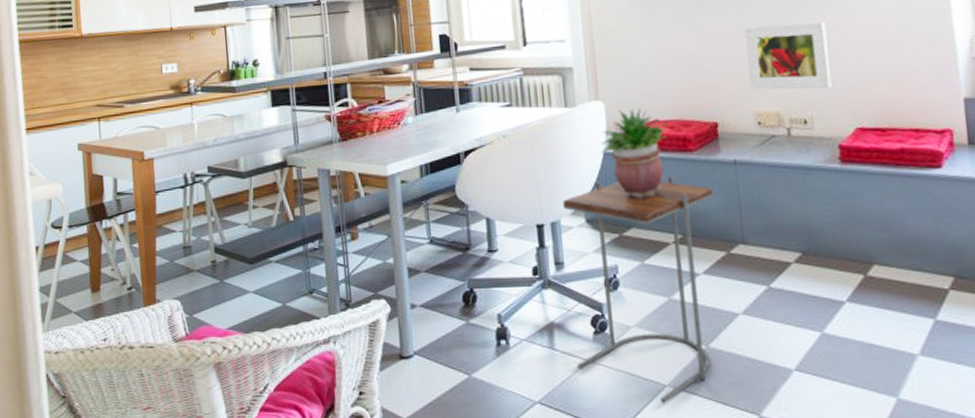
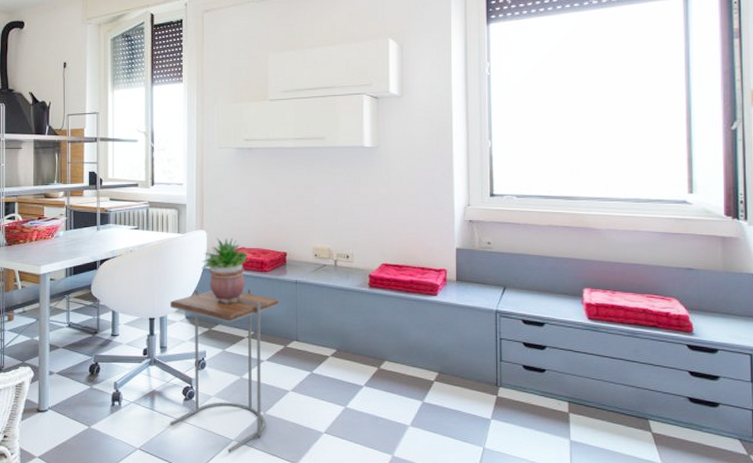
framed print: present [744,21,832,90] -> none [311,186,368,234]

